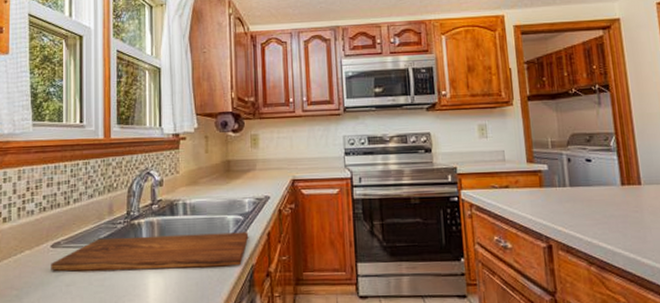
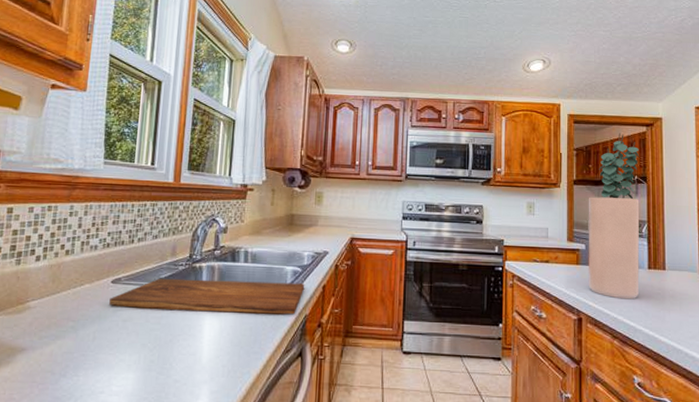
vase: none [545,40,614,221] -> present [588,133,640,300]

